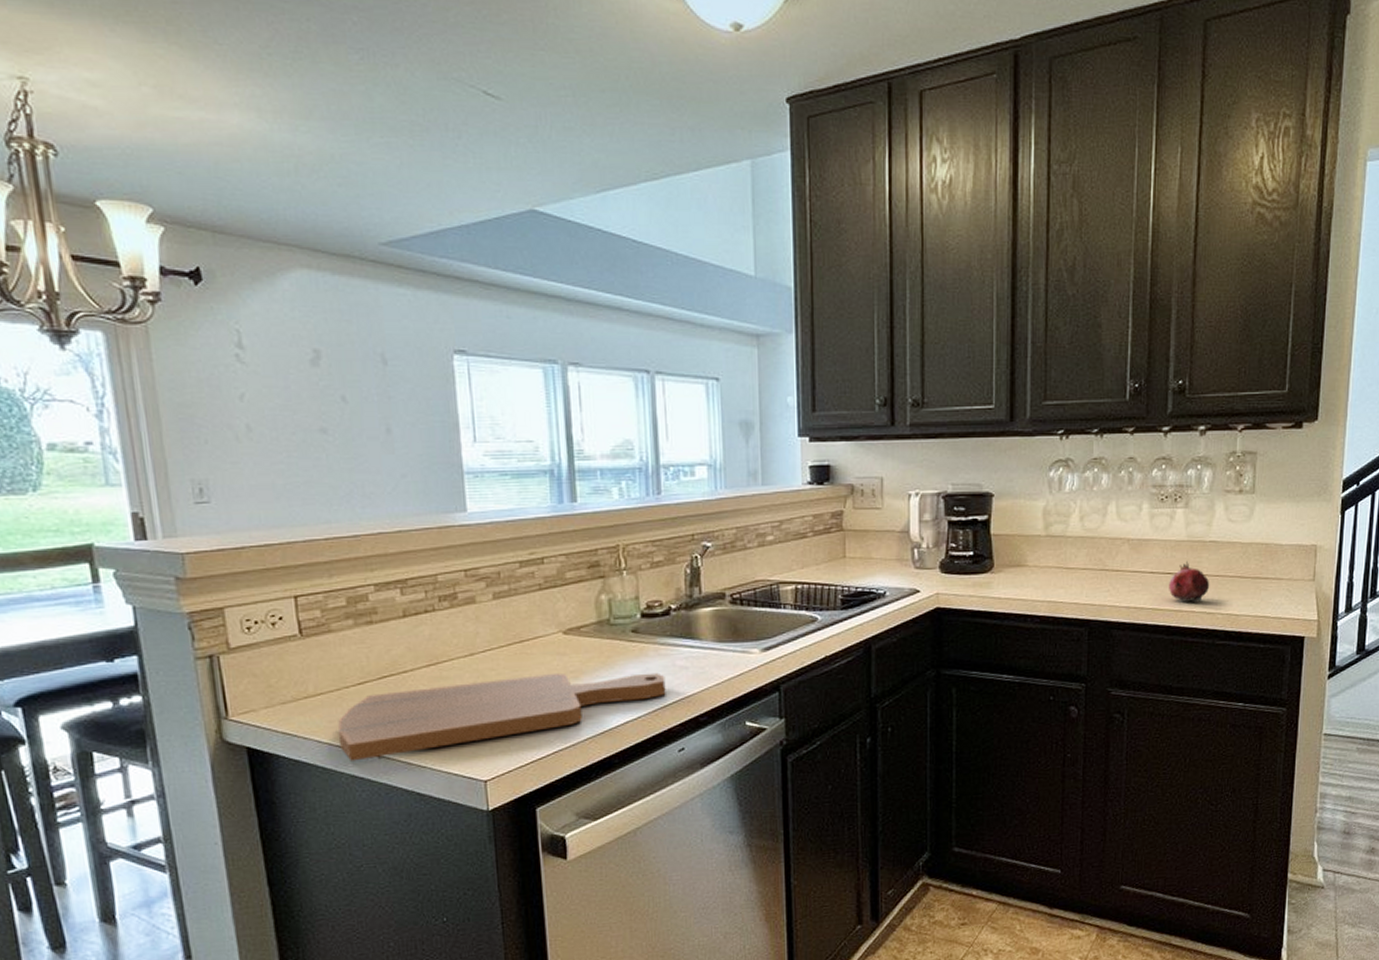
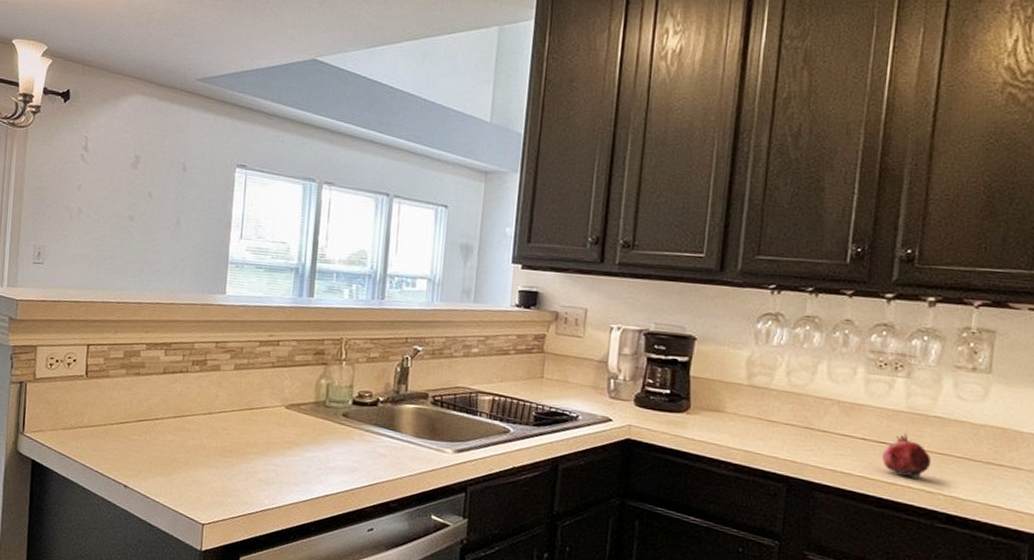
cutting board: present [337,672,666,761] -> none [98,433,366,490]

